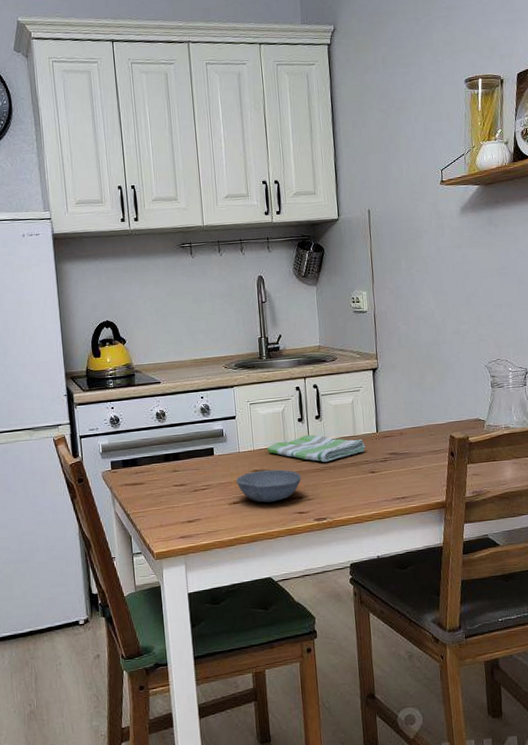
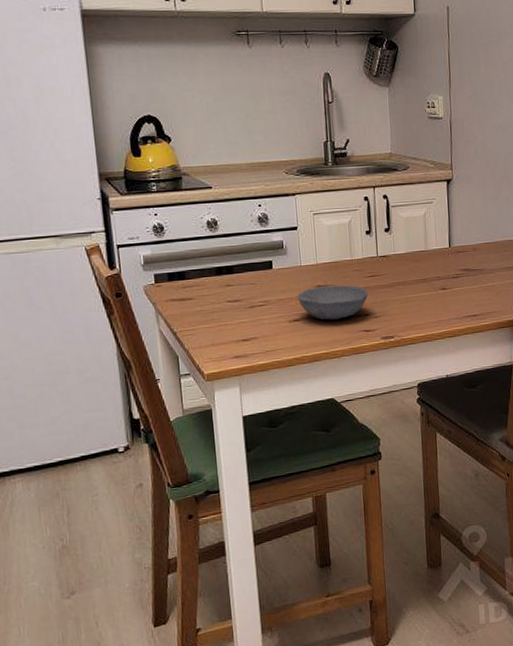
dish towel: present [266,434,366,462] -> none [331,248,437,278]

